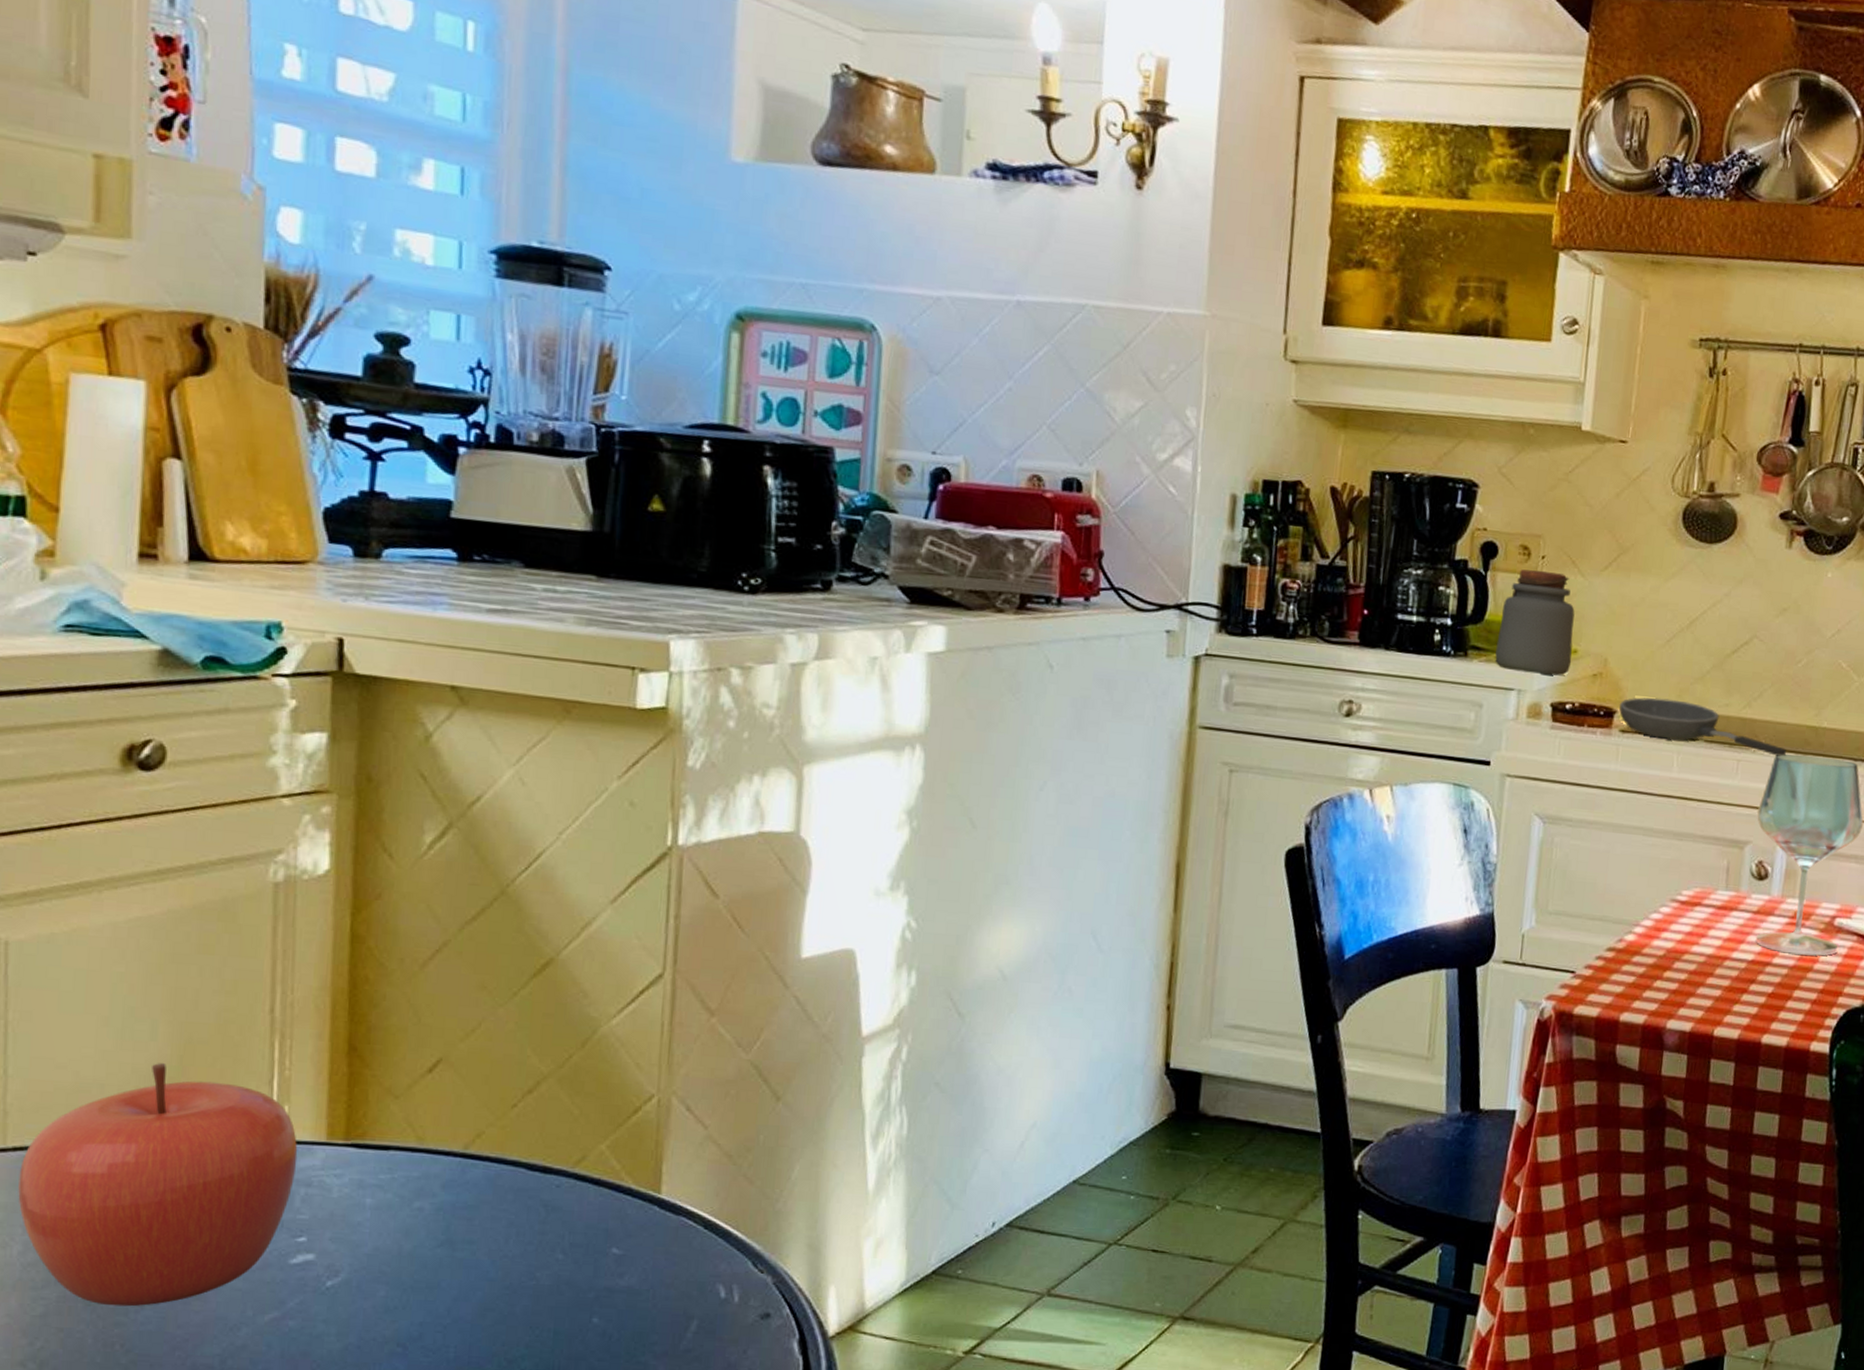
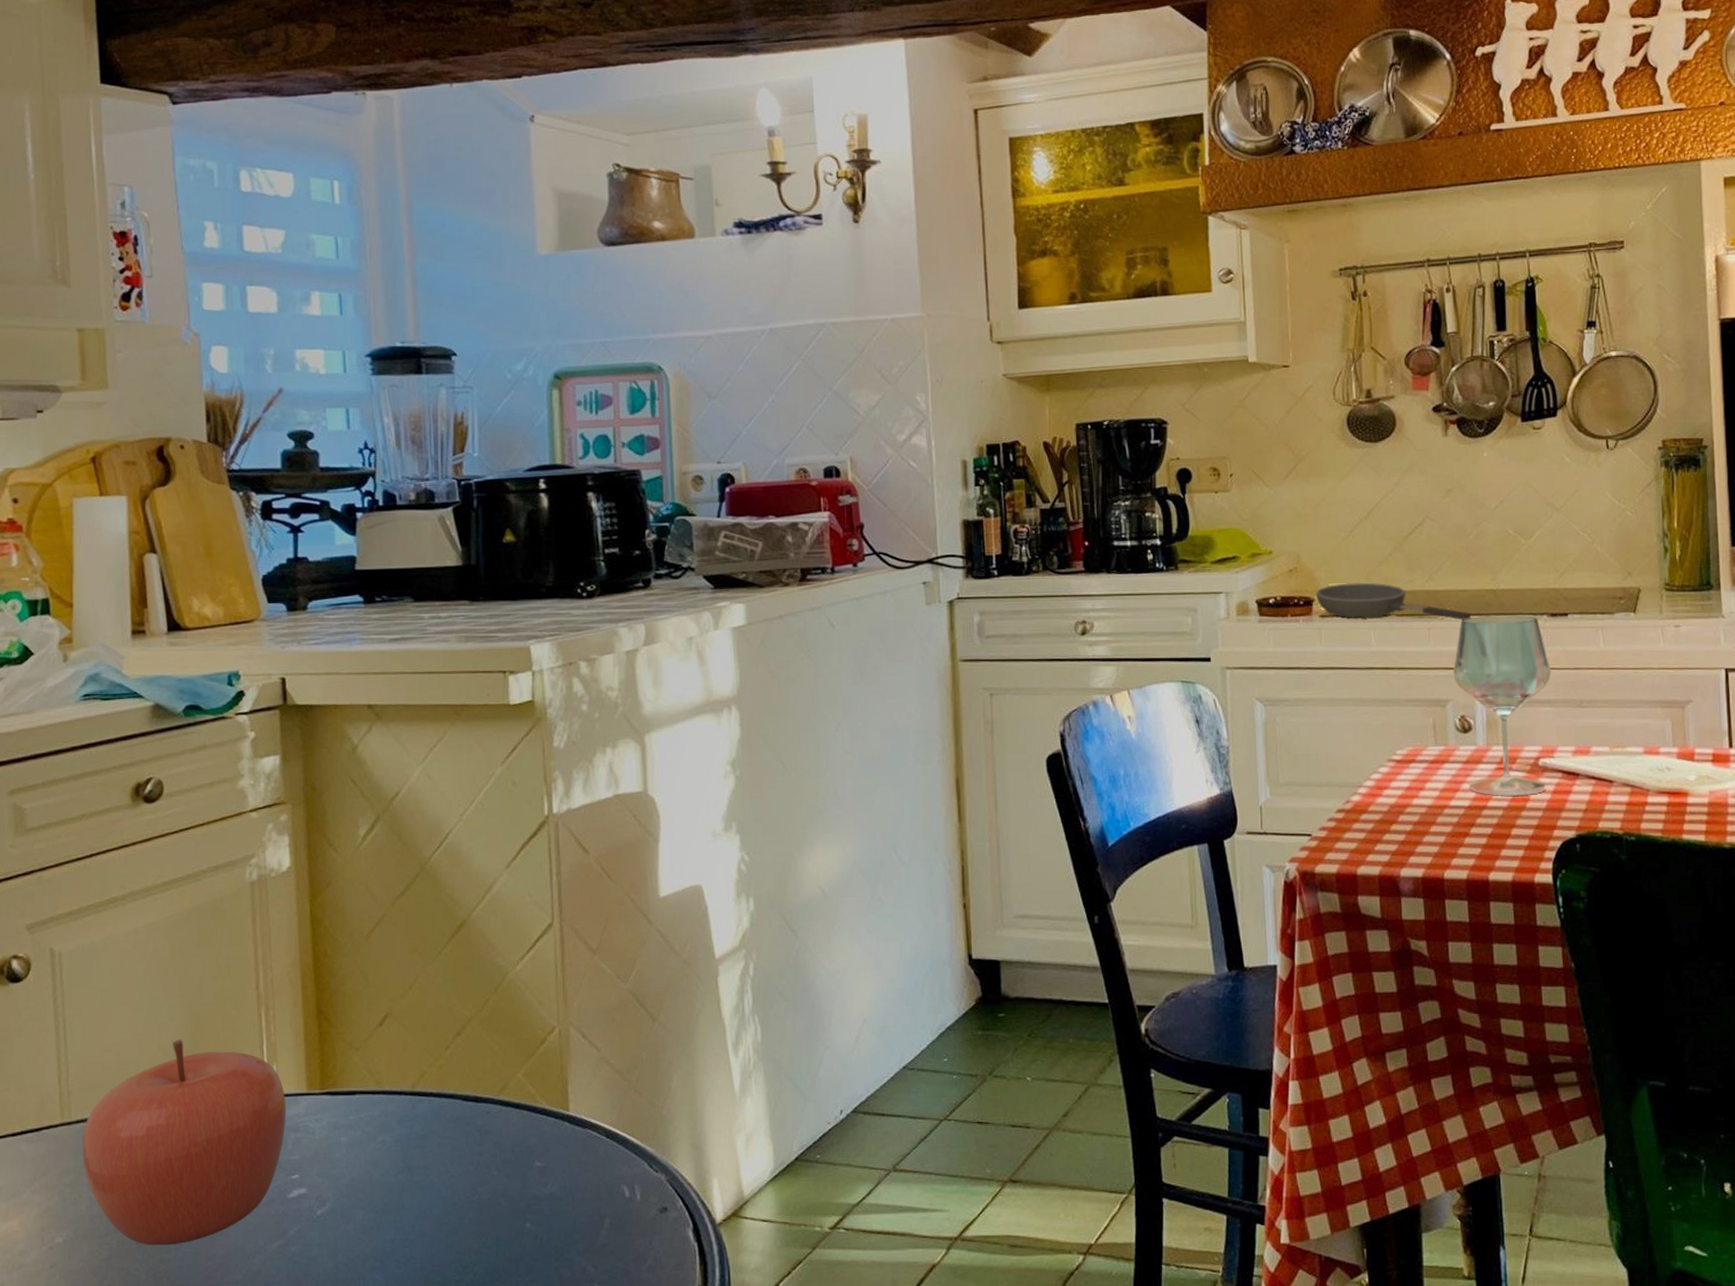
jar: present [1495,569,1575,676] -> none [1201,486,1269,577]

